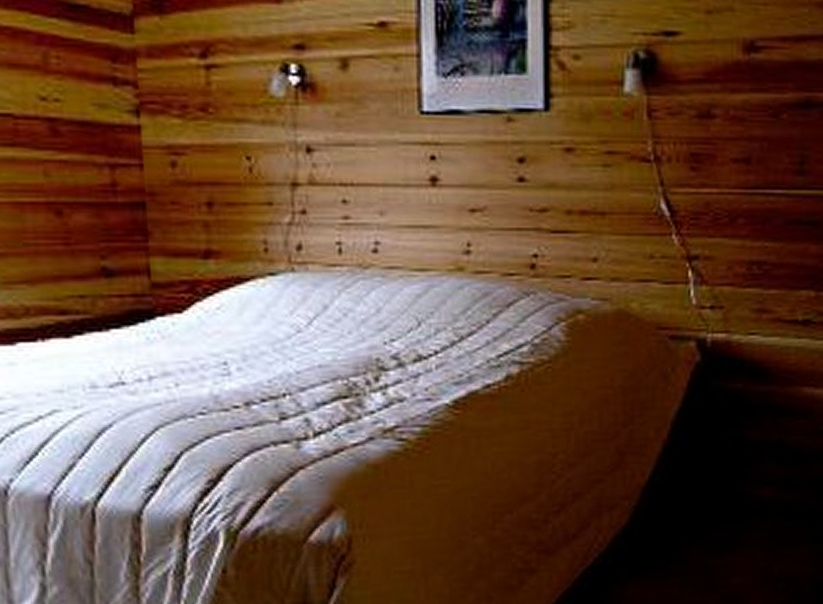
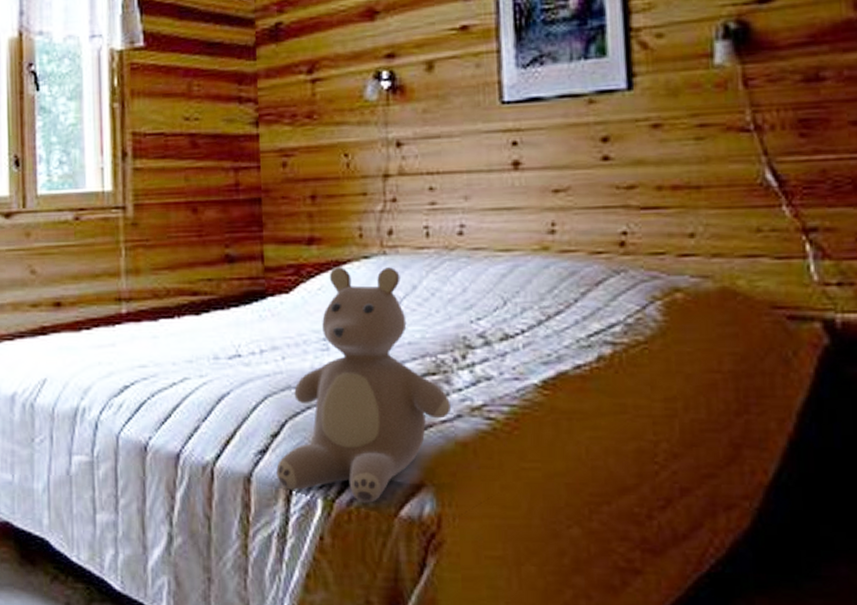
teddy bear: none [171,283,364,532] -> present [276,266,452,503]

